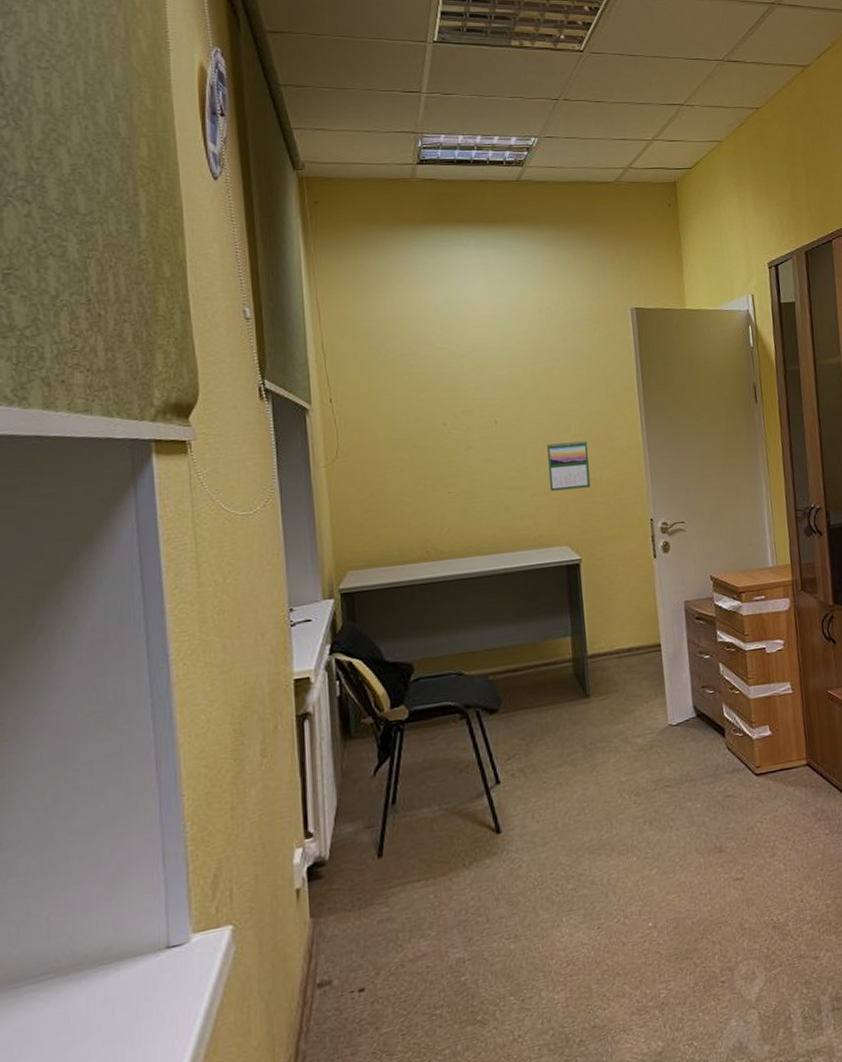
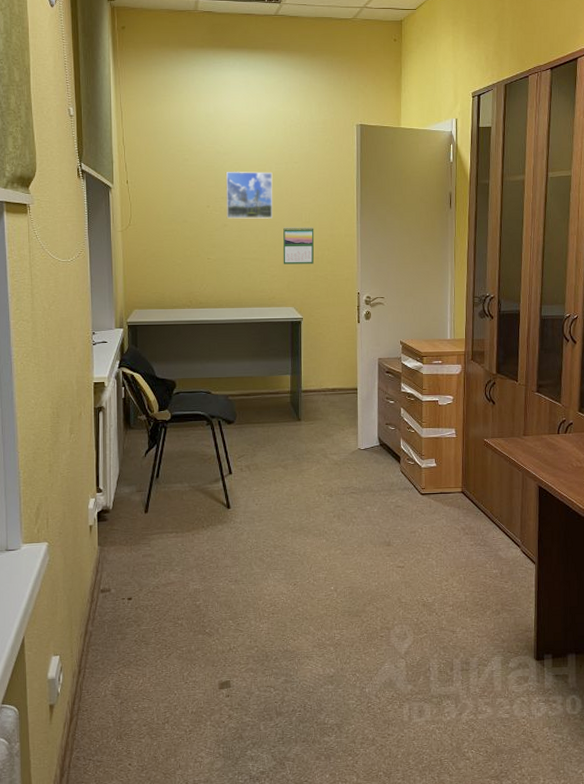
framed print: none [465,374,532,439] -> present [225,172,273,219]

